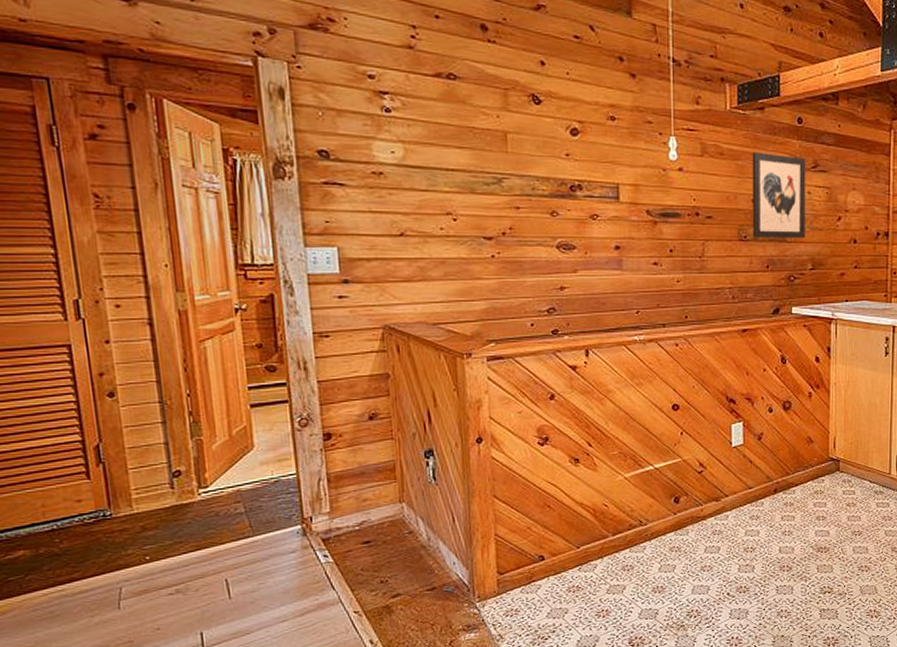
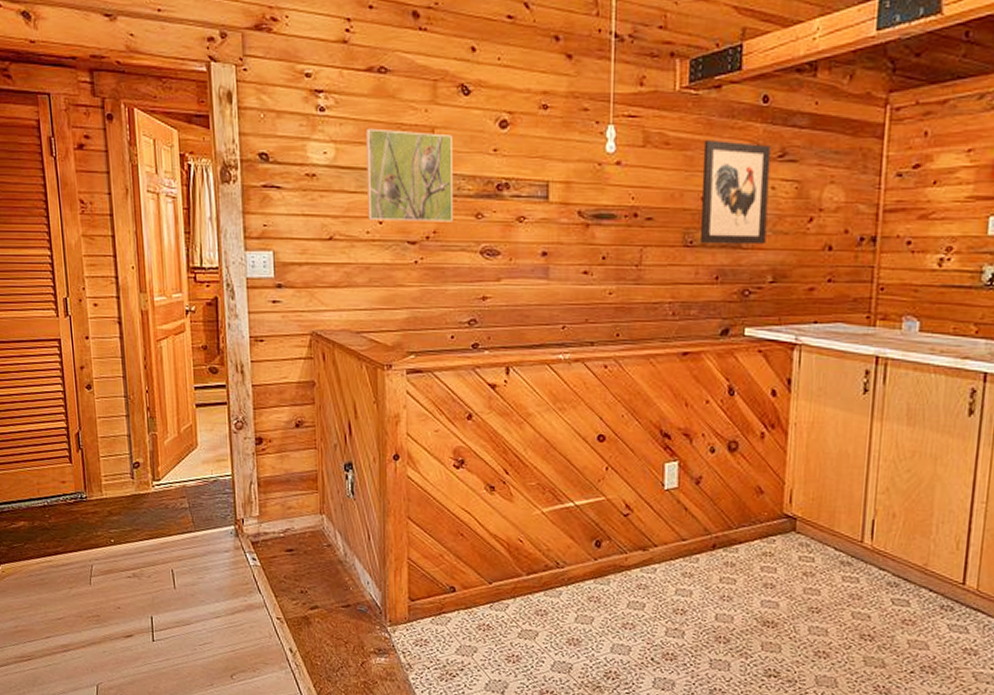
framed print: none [435,130,530,219] -> present [365,128,454,222]

